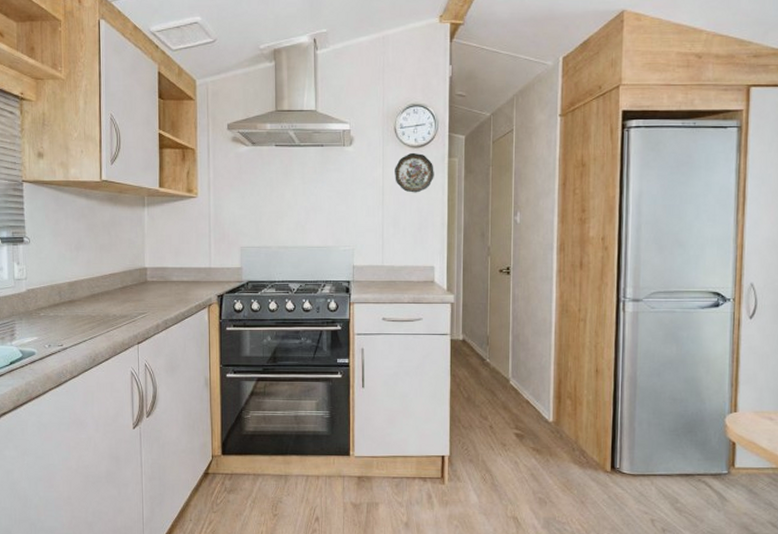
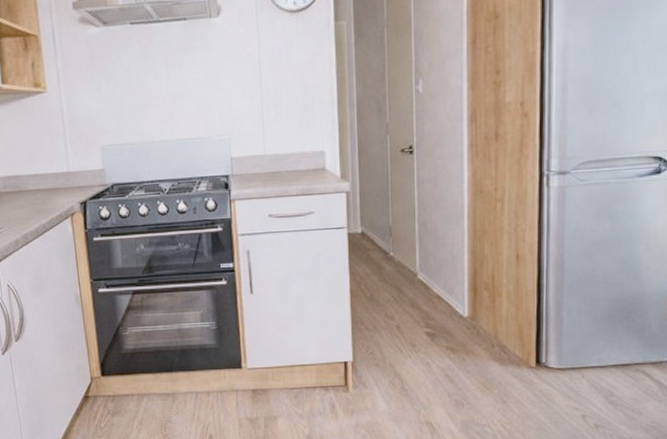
decorative plate: present [395,152,434,193] -> none [272,18,319,67]

